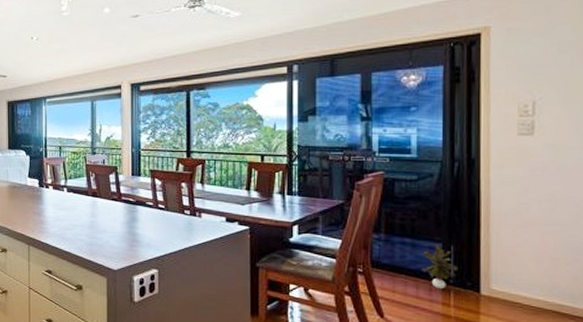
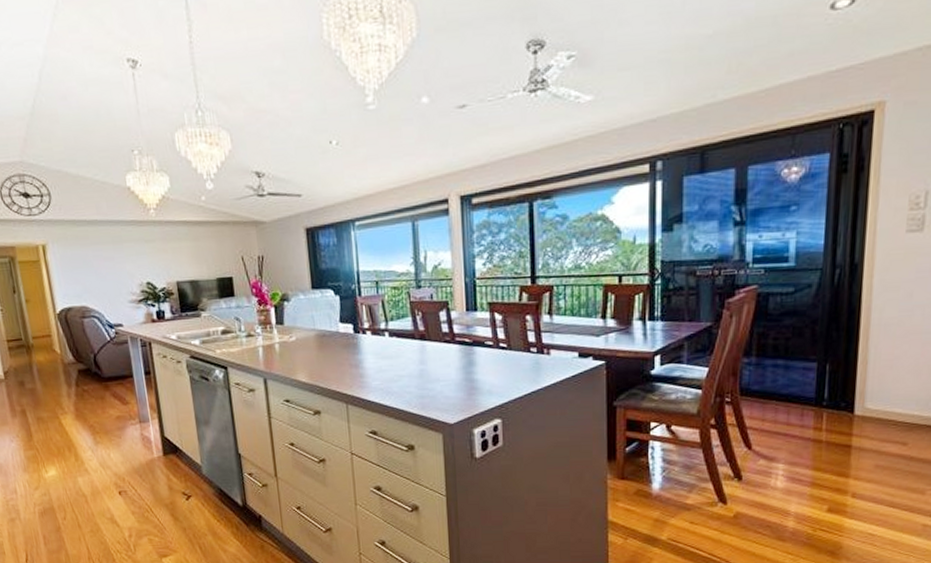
potted plant: present [421,244,459,289] -> none [793,364,833,413]

